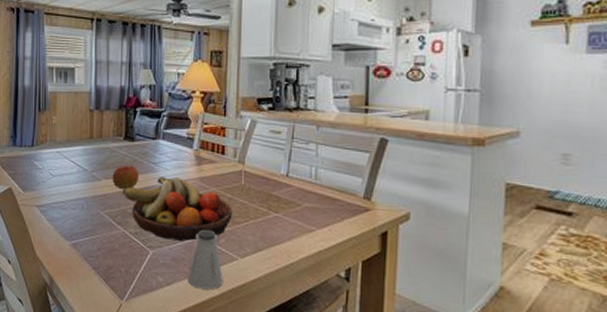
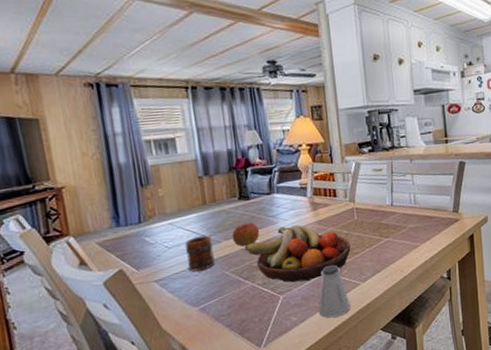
mug: none [67,169,93,206] -> present [185,235,215,272]

